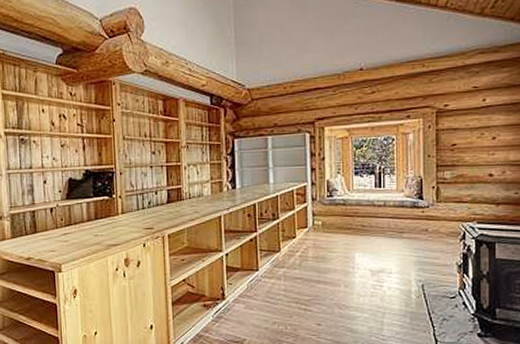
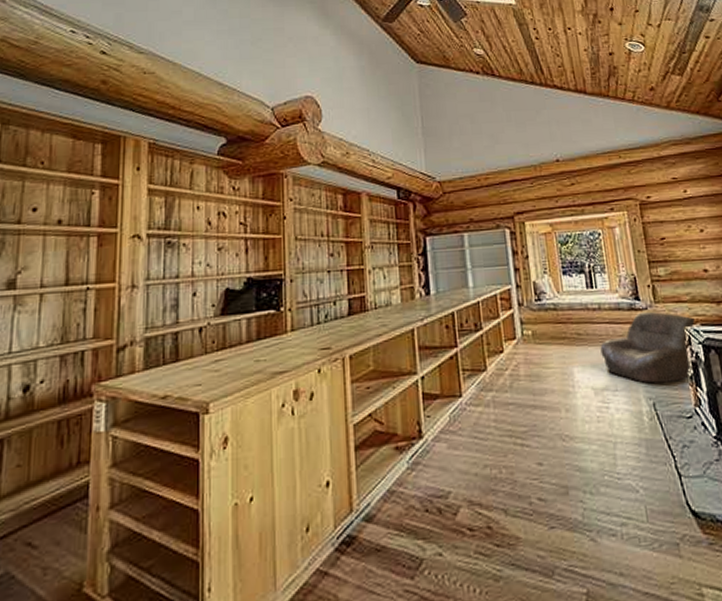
armchair: none [381,209,472,269] -> present [600,311,695,384]

